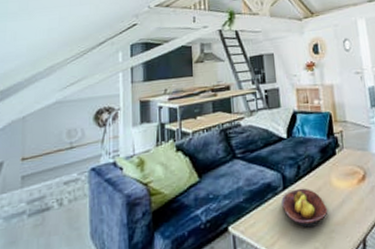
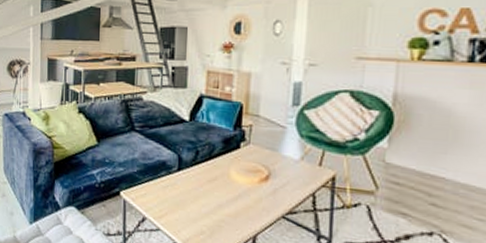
fruit bowl: present [281,188,328,228] -> none [174,172,221,212]

